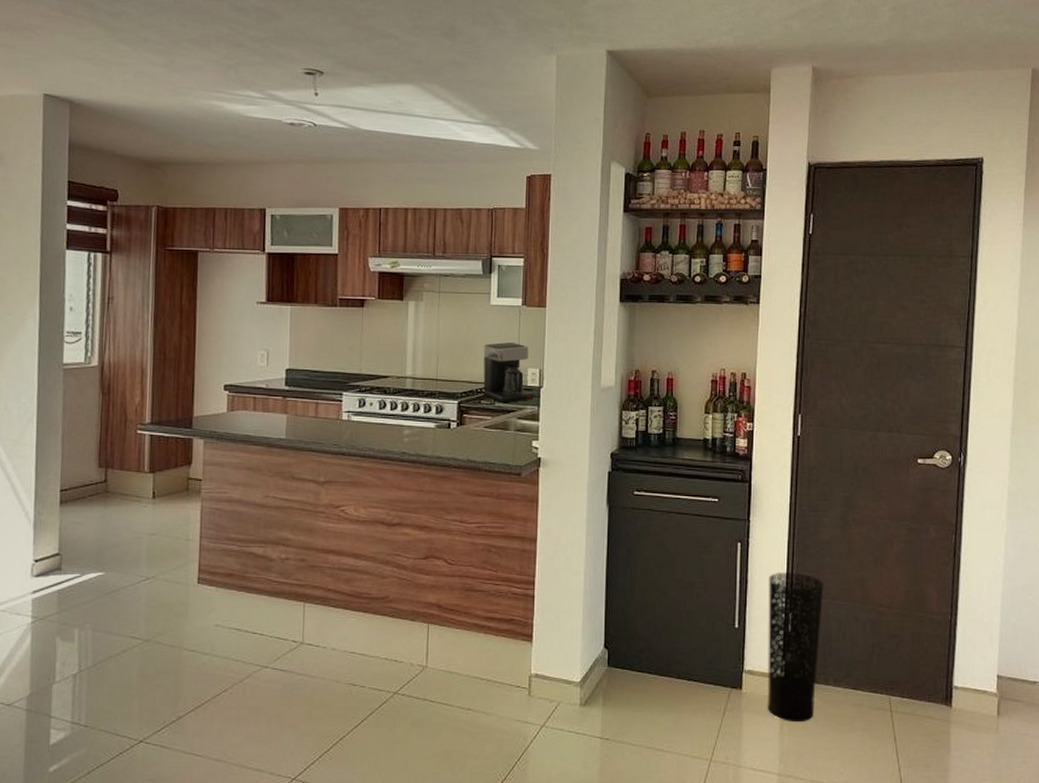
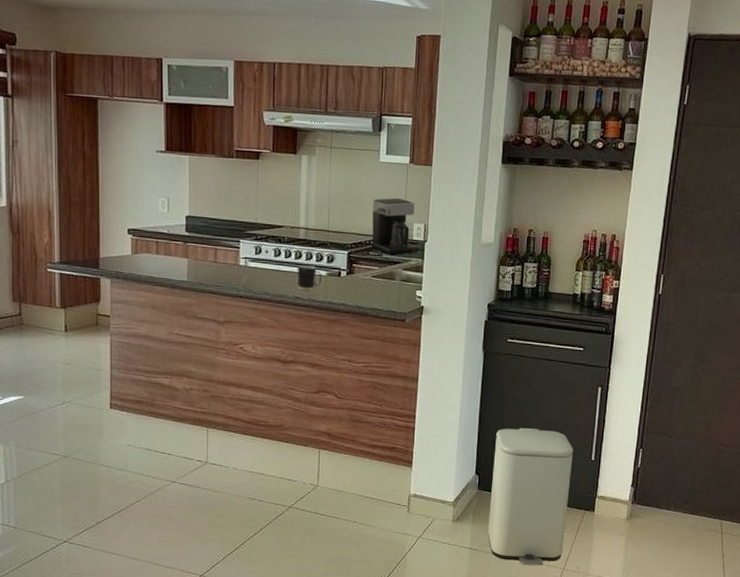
mug: none [403,417,430,444] -> present [297,265,321,290]
pedal bin: none [621,592,714,758] -> present [488,427,574,566]
umbrella stand: present [767,572,824,721] -> none [615,413,673,539]

